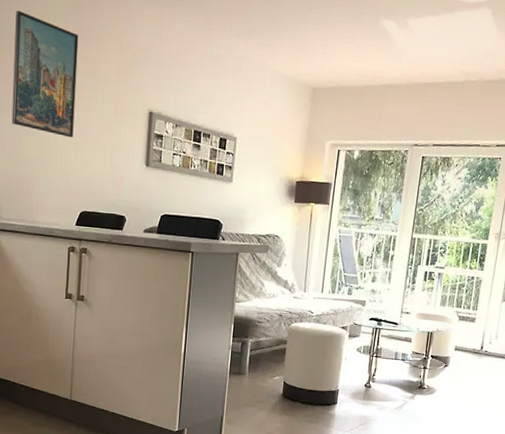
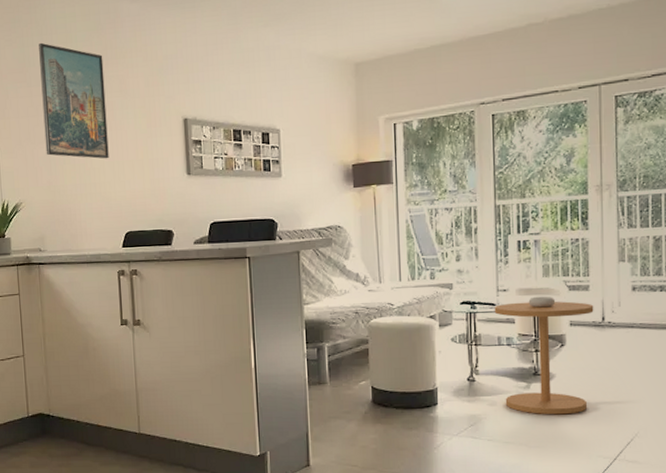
side table: none [392,321,476,424] -> present [494,296,594,415]

